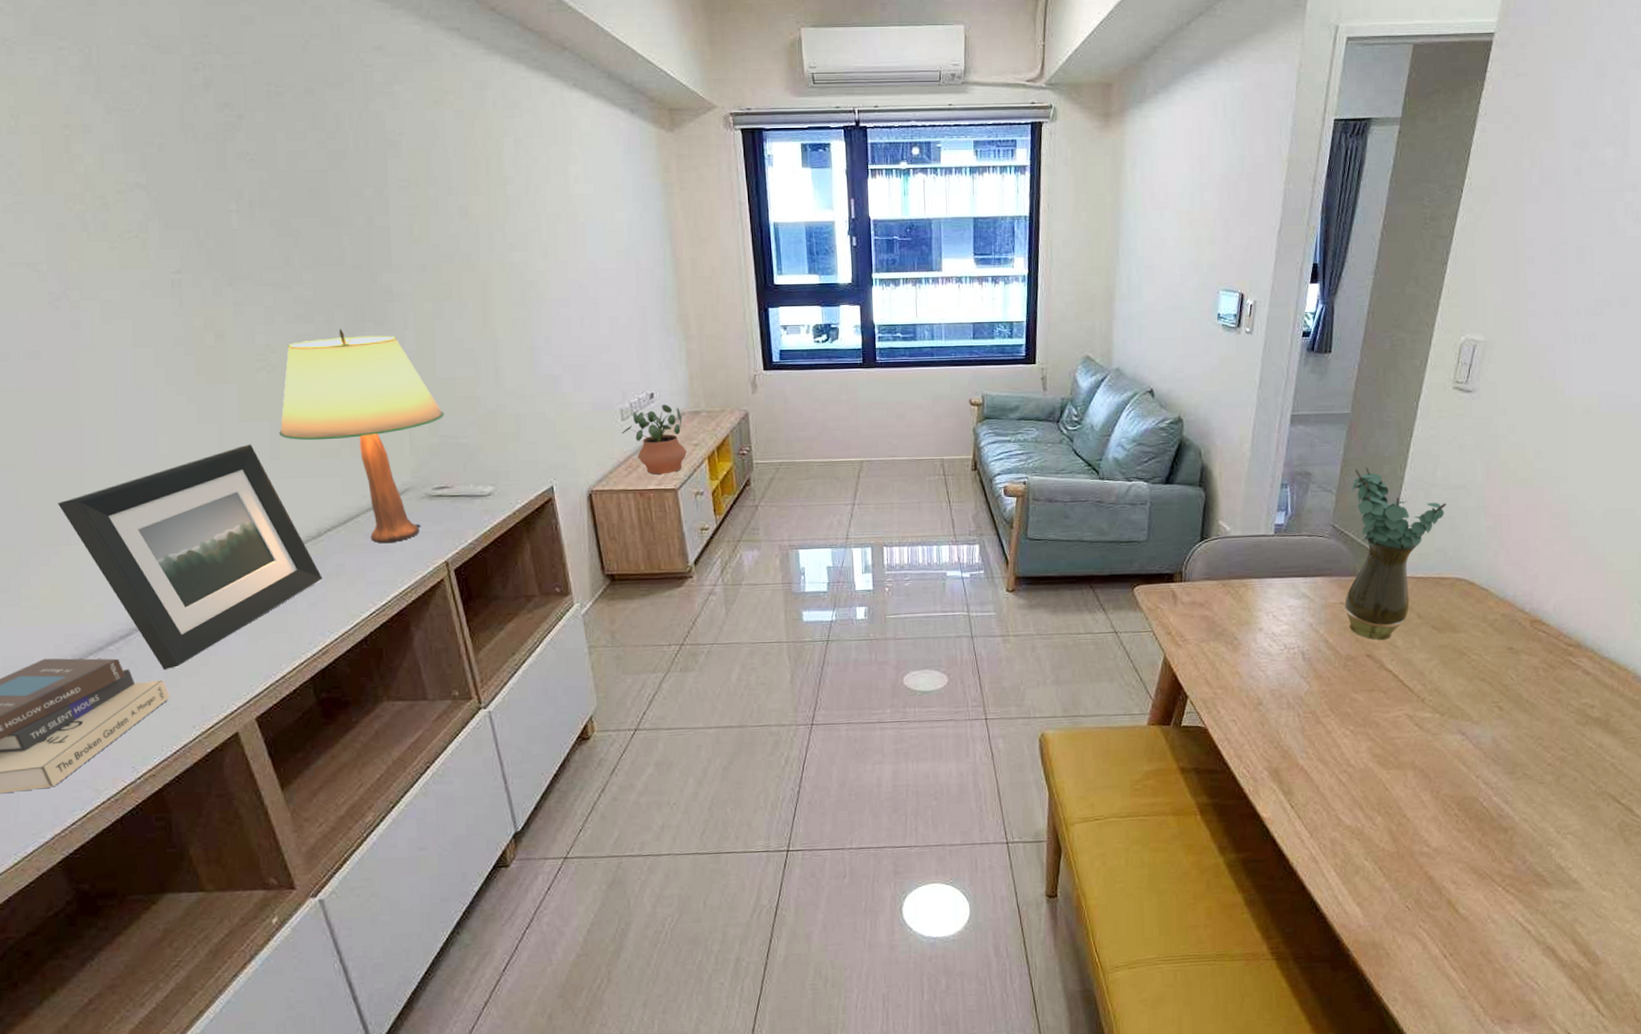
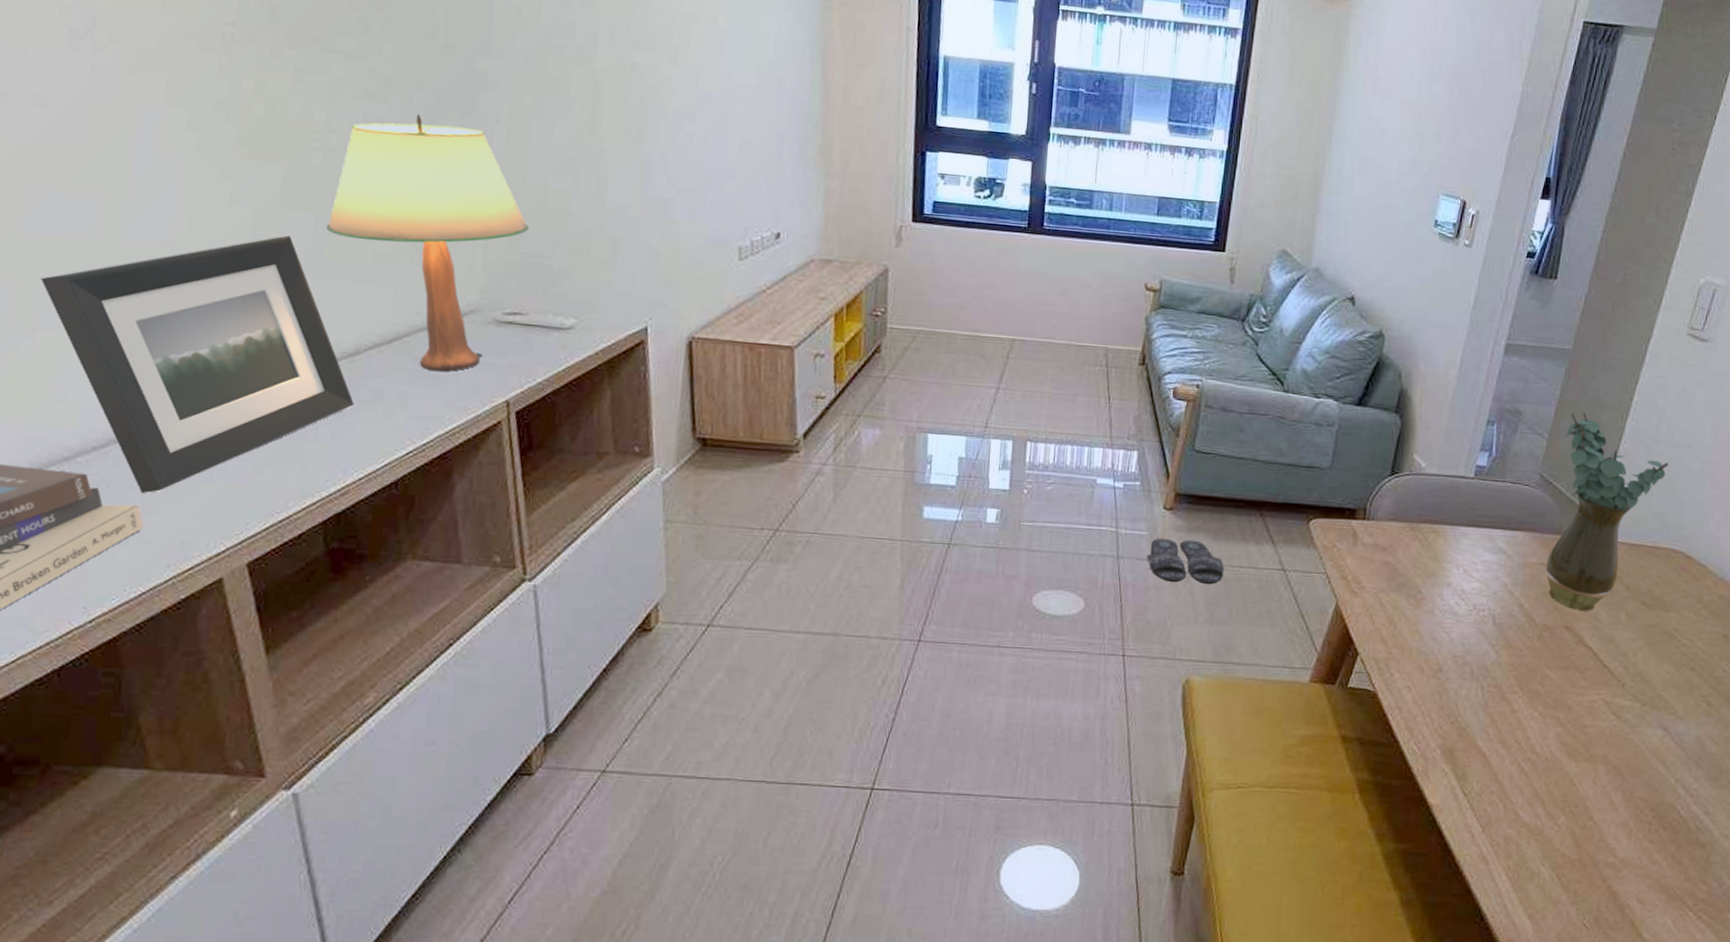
potted plant: present [621,404,688,475] -> none [736,247,812,329]
slippers: none [996,615,1064,653] -> present [1146,538,1224,584]

